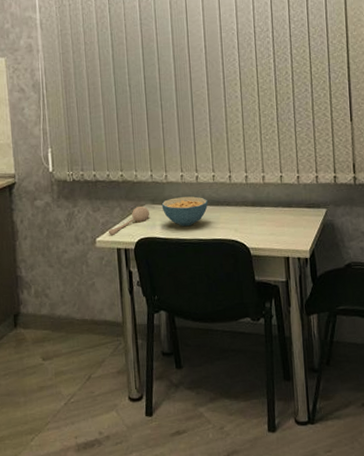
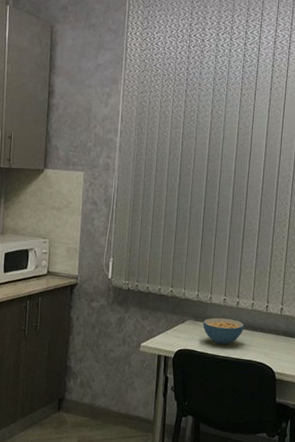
spoon: present [108,206,149,235] -> none [152,320,191,343]

